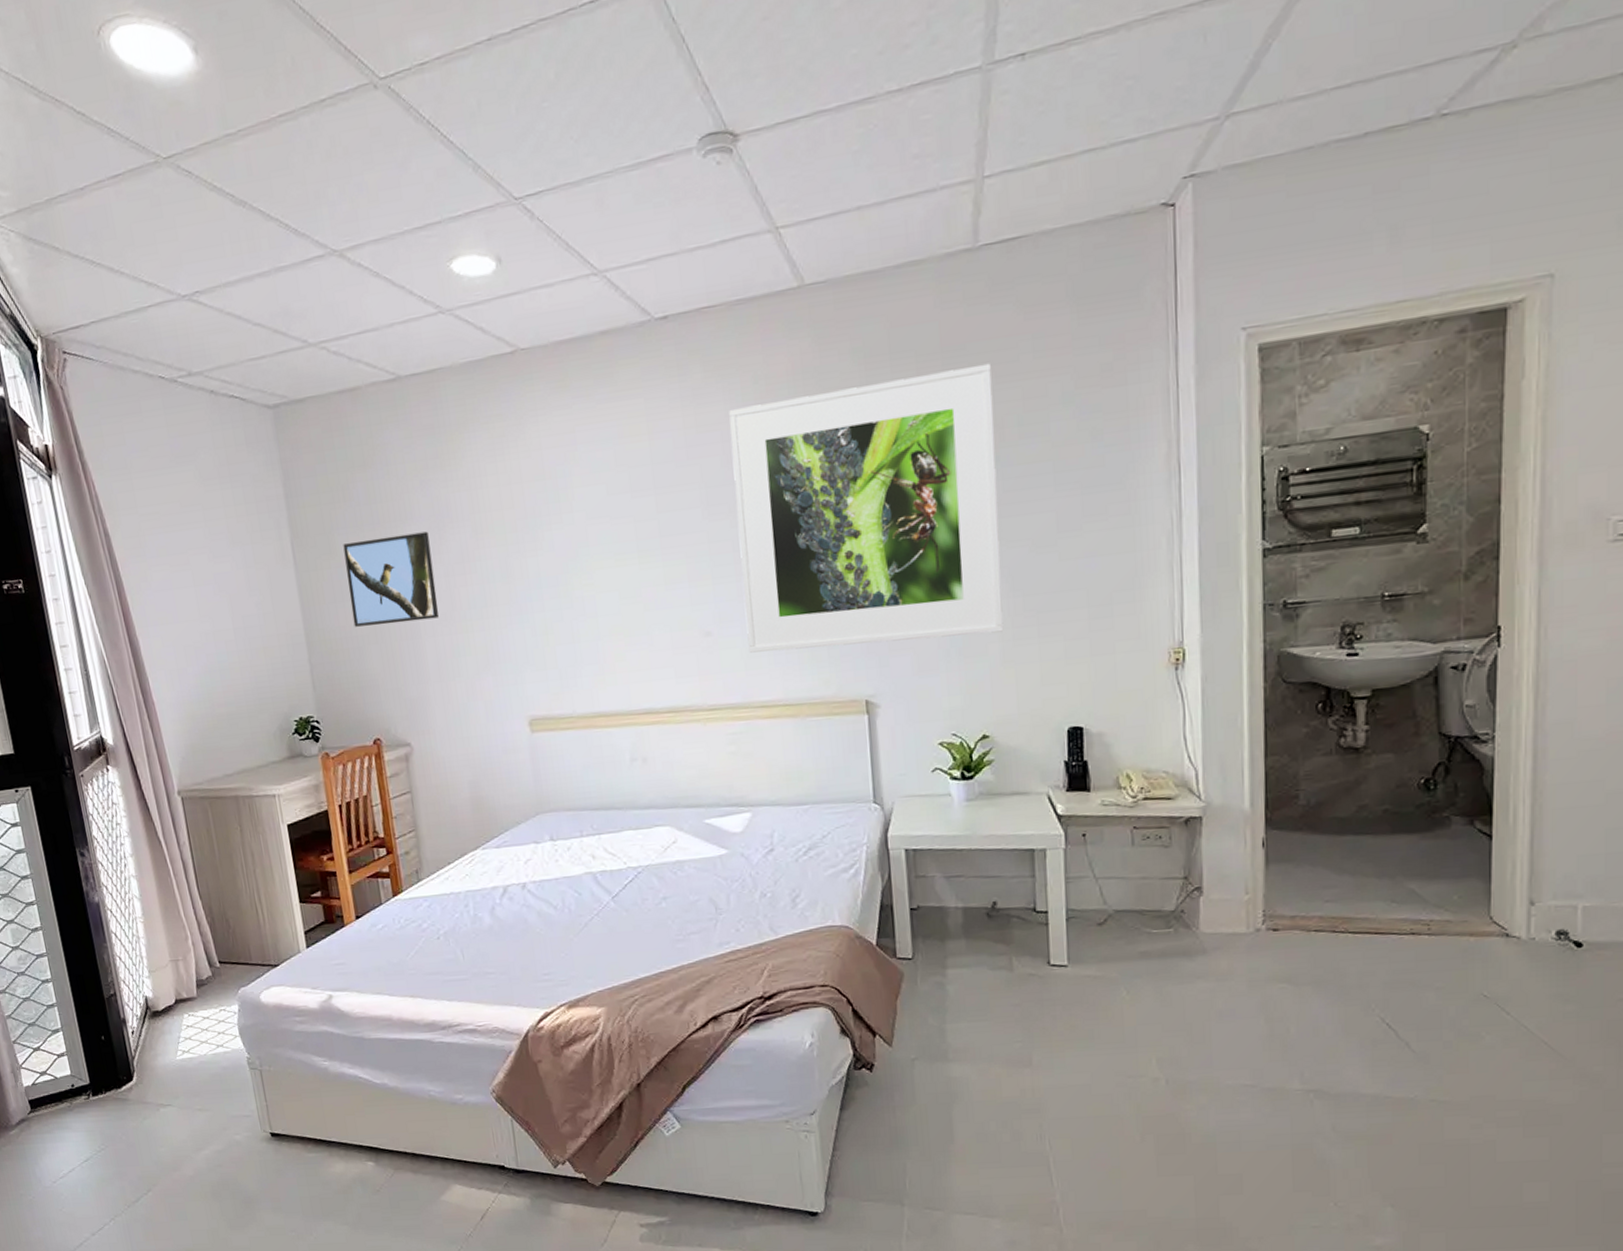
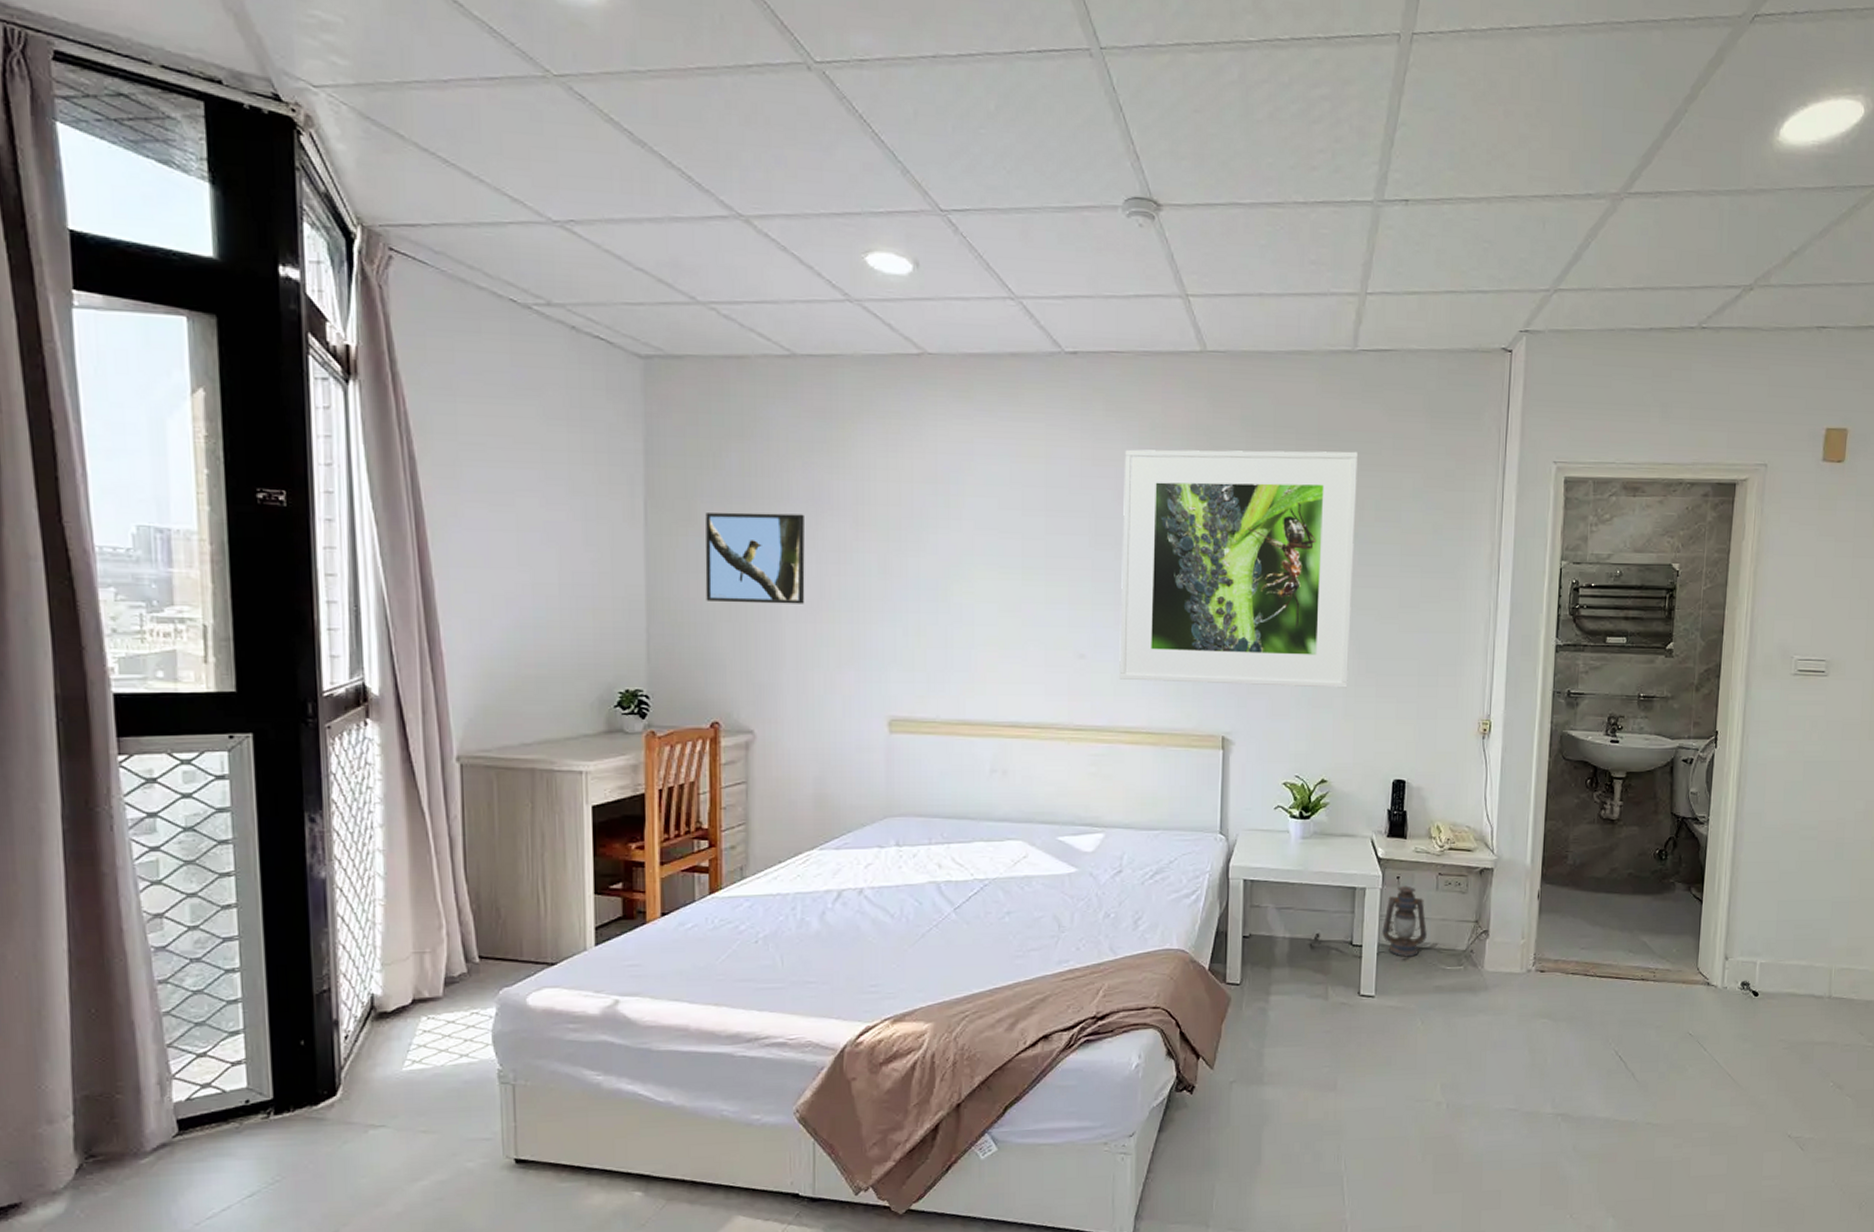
lantern: none [1070,843,1125,923] -> present [1382,885,1427,958]

